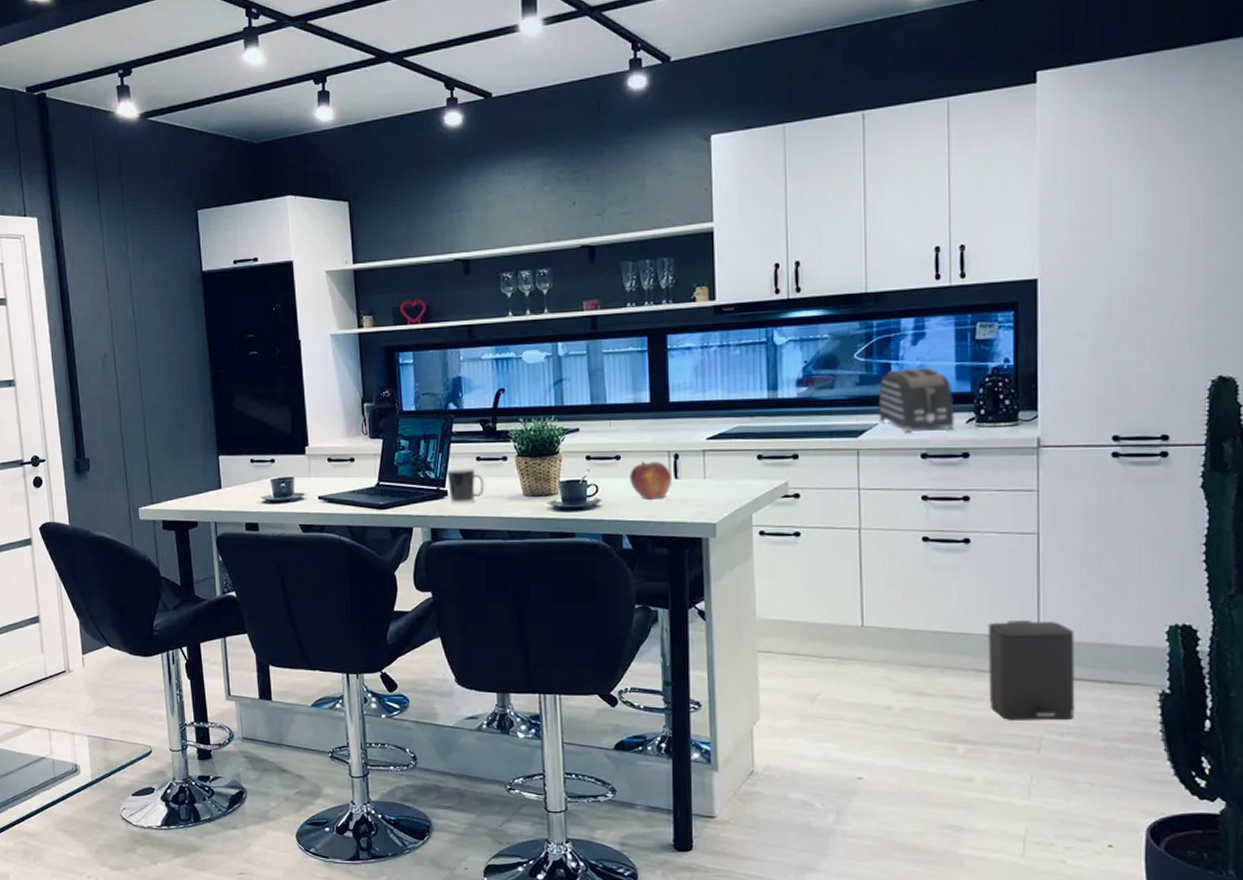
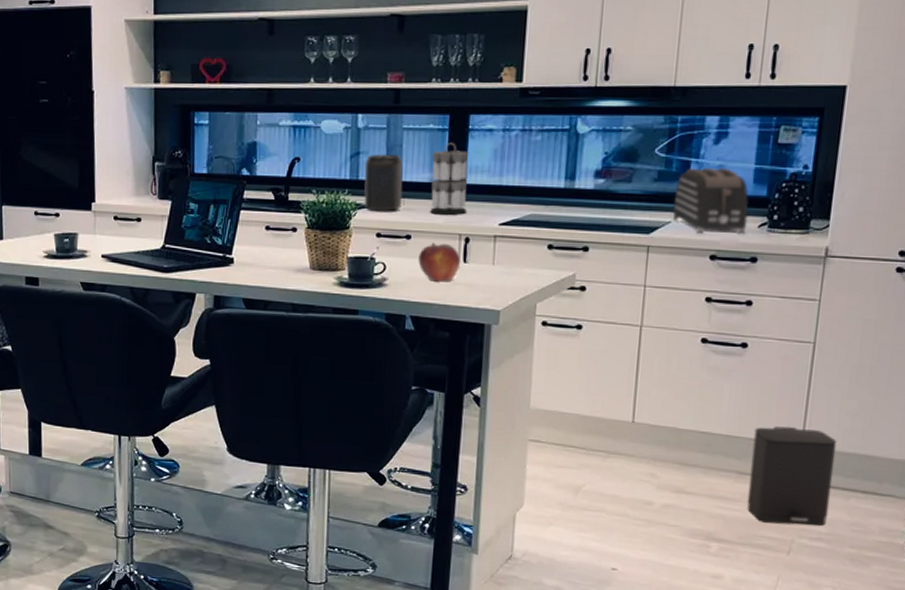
mug: present [447,468,485,504] -> none [234,236,272,273]
soda can: none [568,378,609,436] -> present [364,154,403,212]
spice rack: none [634,362,673,433] -> present [430,142,469,215]

